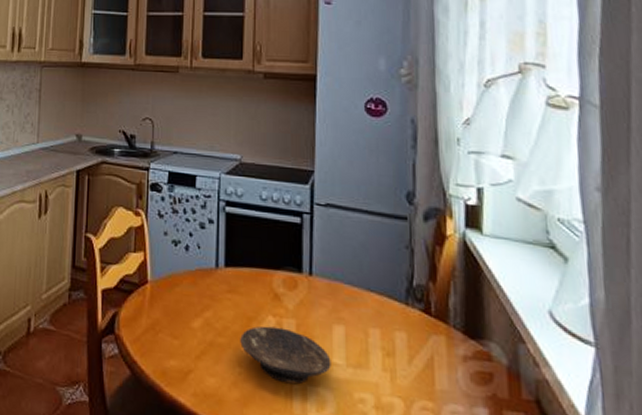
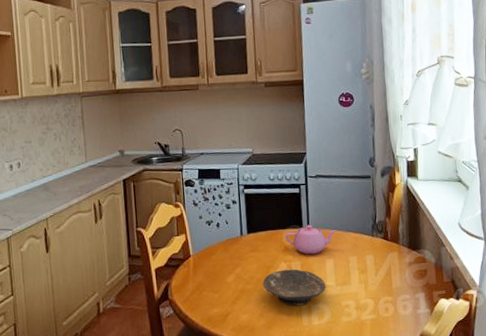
teapot: none [277,270,352,314] -> present [285,224,337,255]

